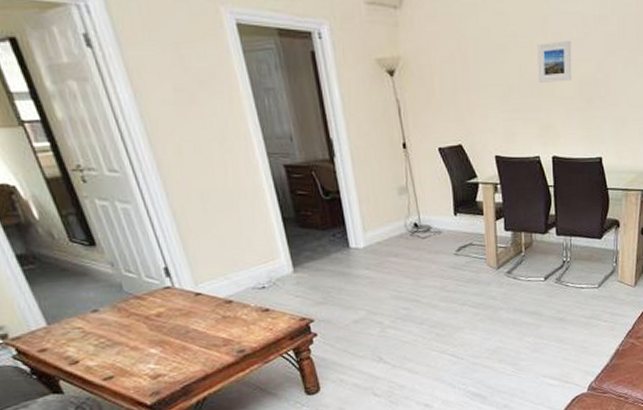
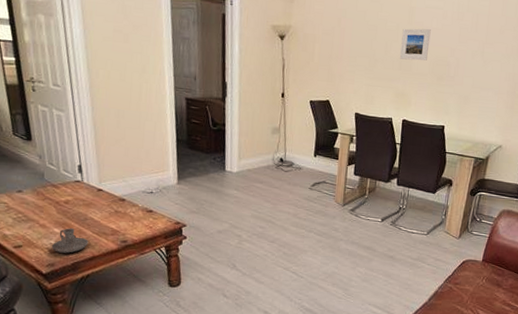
candle holder: none [152,345,197,377] -> present [52,228,89,253]

